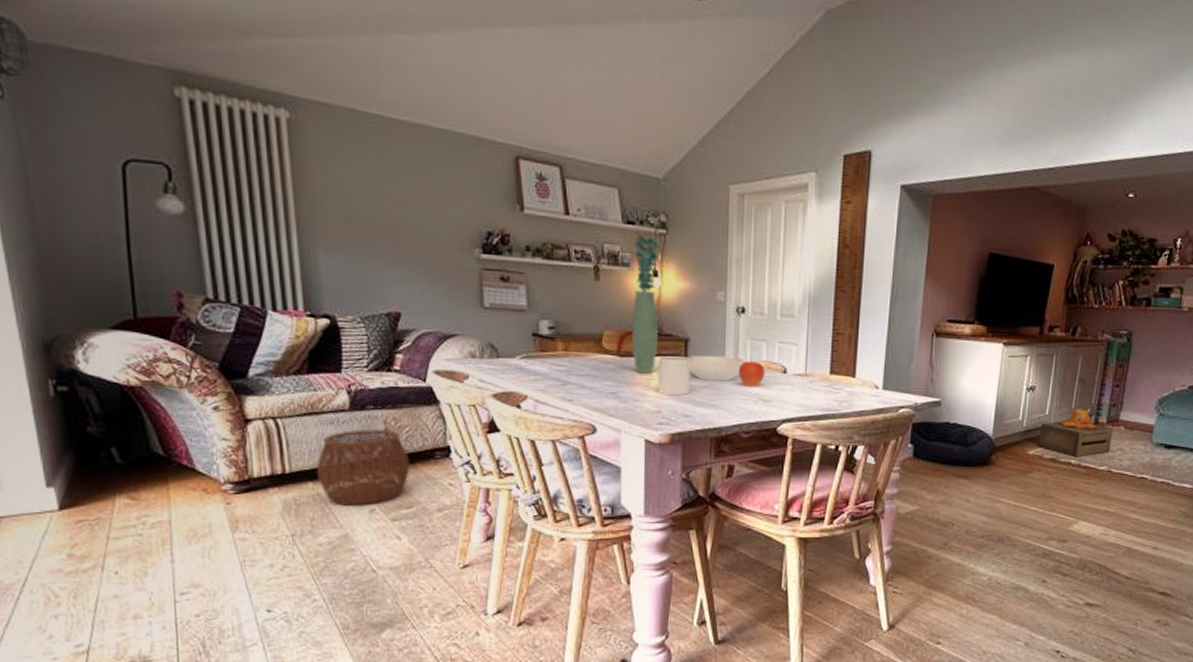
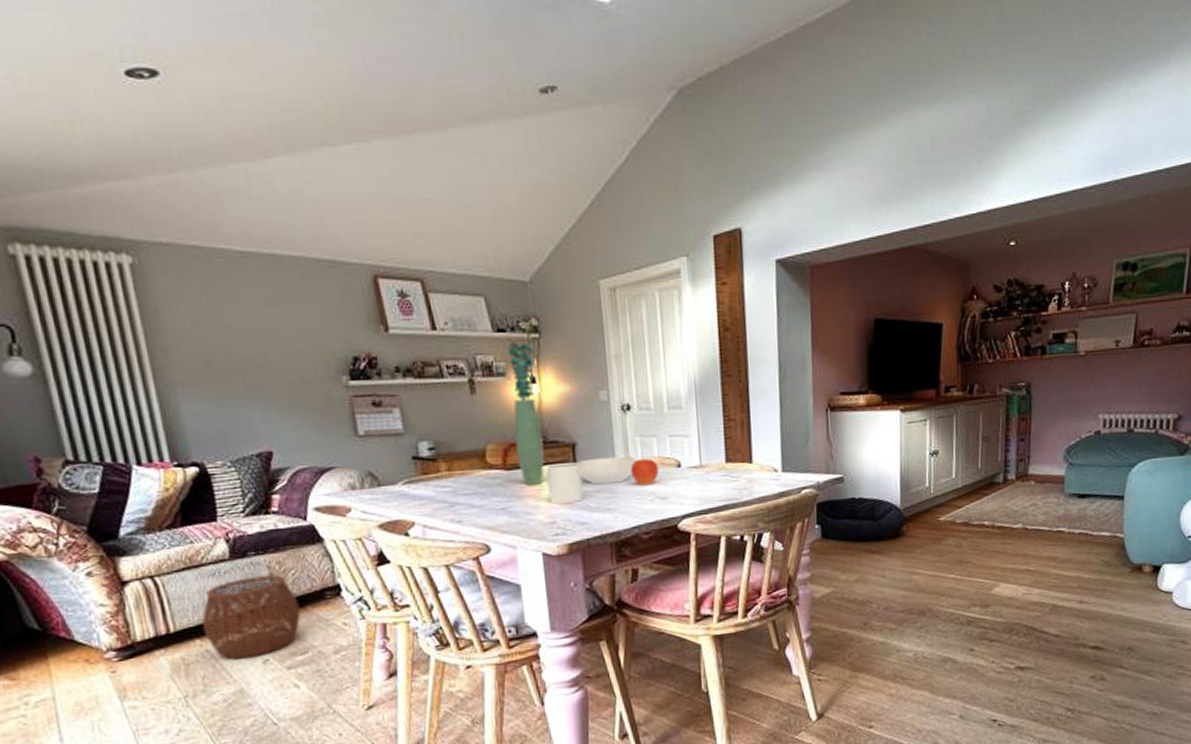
toy box: present [1038,408,1113,458] -> none [948,466,1024,519]

